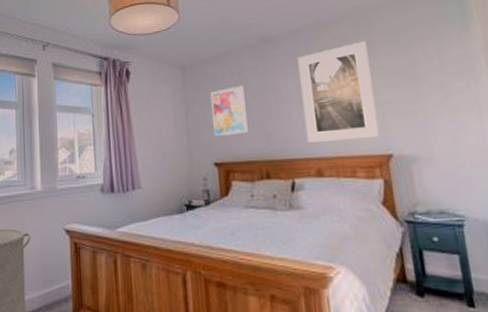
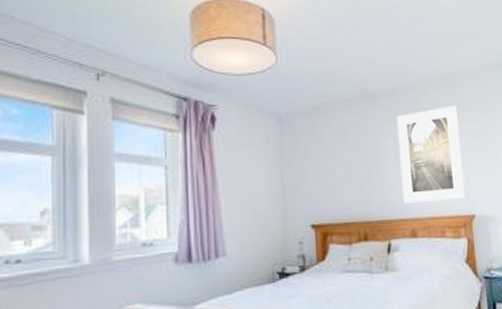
wall art: present [211,85,248,136] -> none [309,141,347,195]

